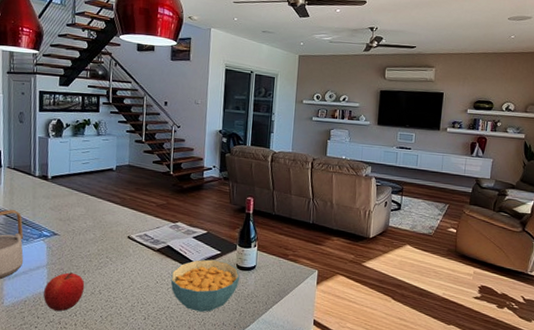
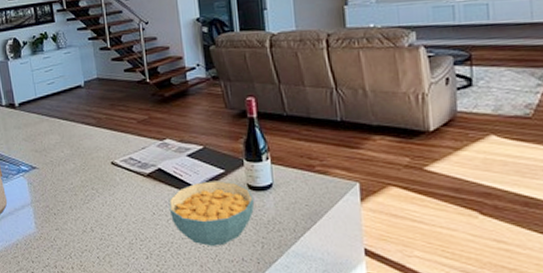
fruit: present [44,271,85,312] -> none [33,208,75,254]

